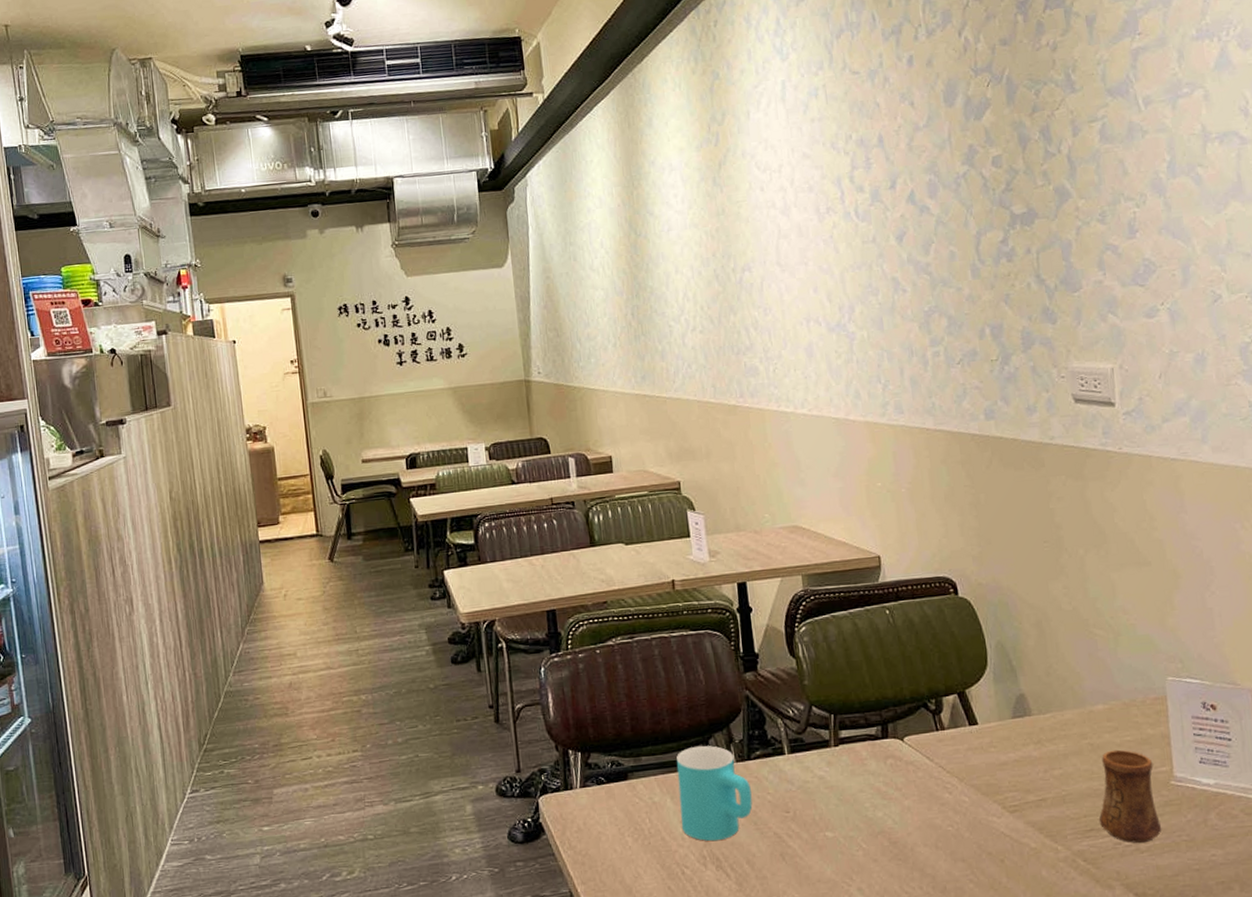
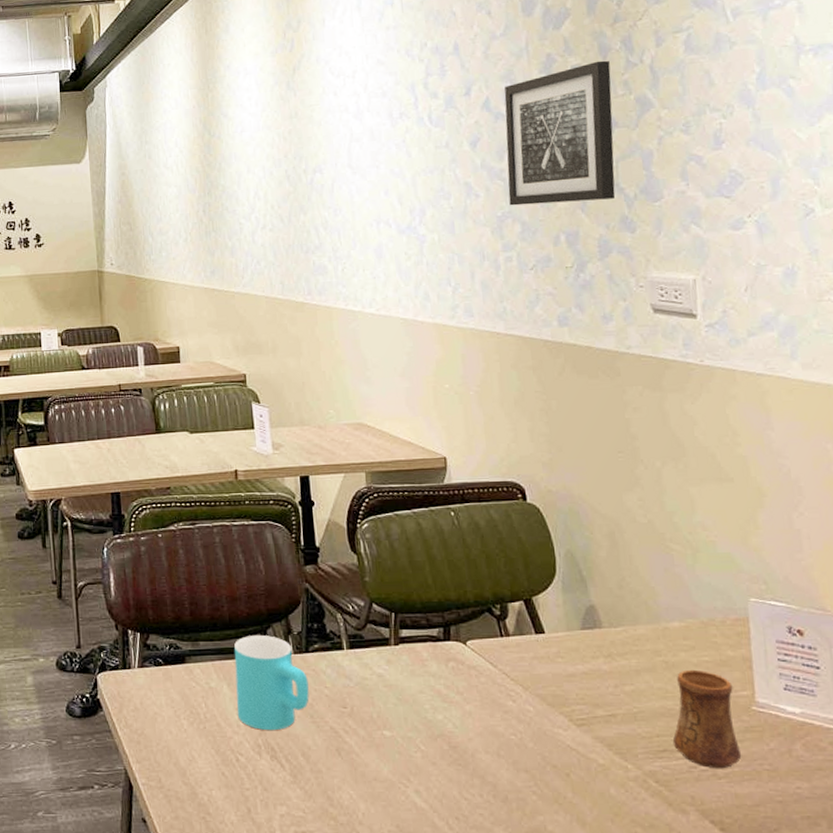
wall art: none [928,150,1037,300] -> present [504,60,616,206]

